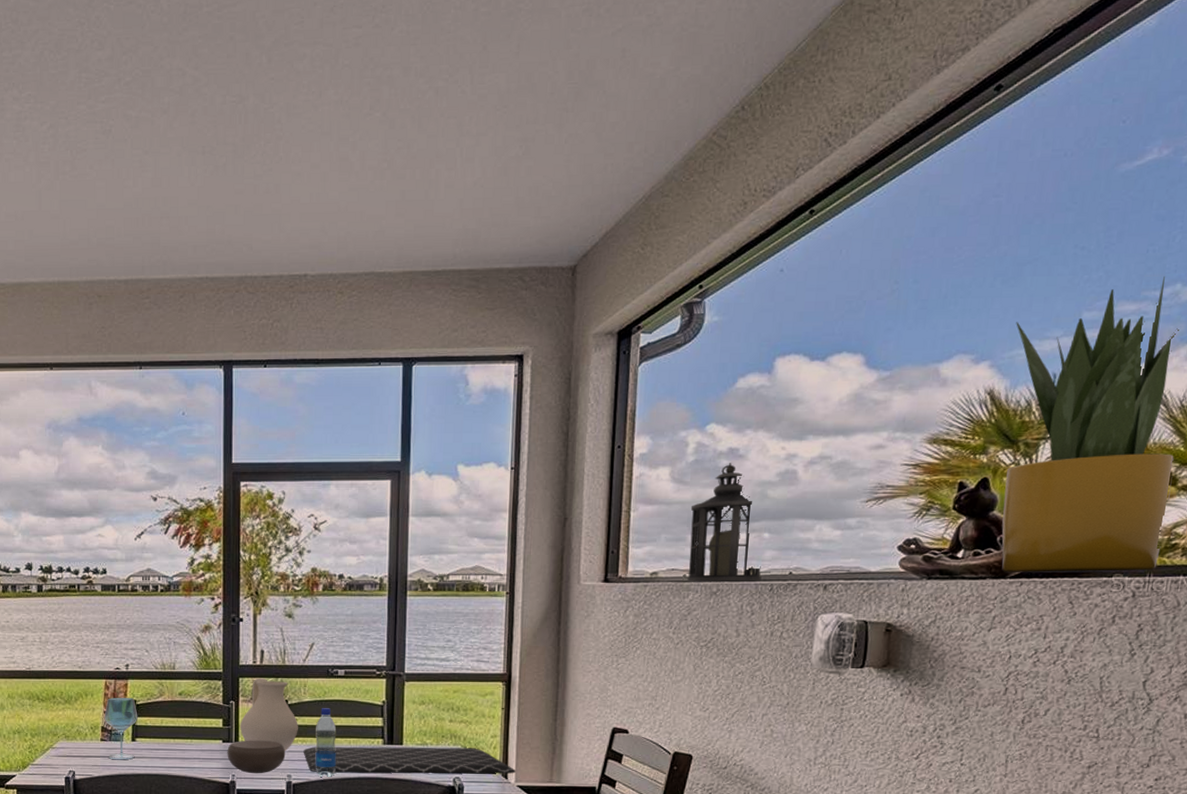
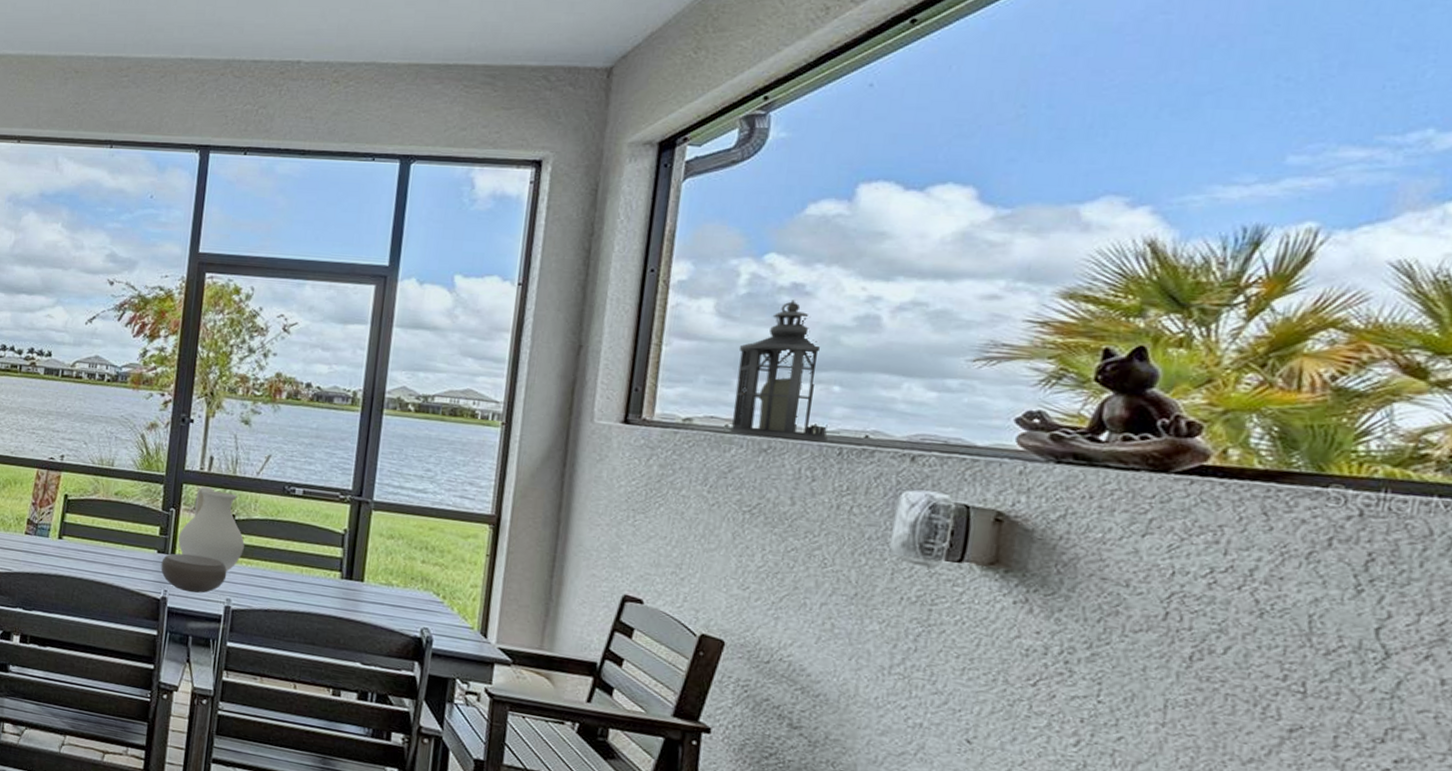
wine glass: present [104,697,138,760] -> none [31,489,68,559]
placemat: present [303,746,517,774] -> none [247,570,499,633]
bottle: present [315,708,337,777] -> none [259,528,288,607]
planter: present [1001,276,1179,573] -> none [1163,119,1431,485]

